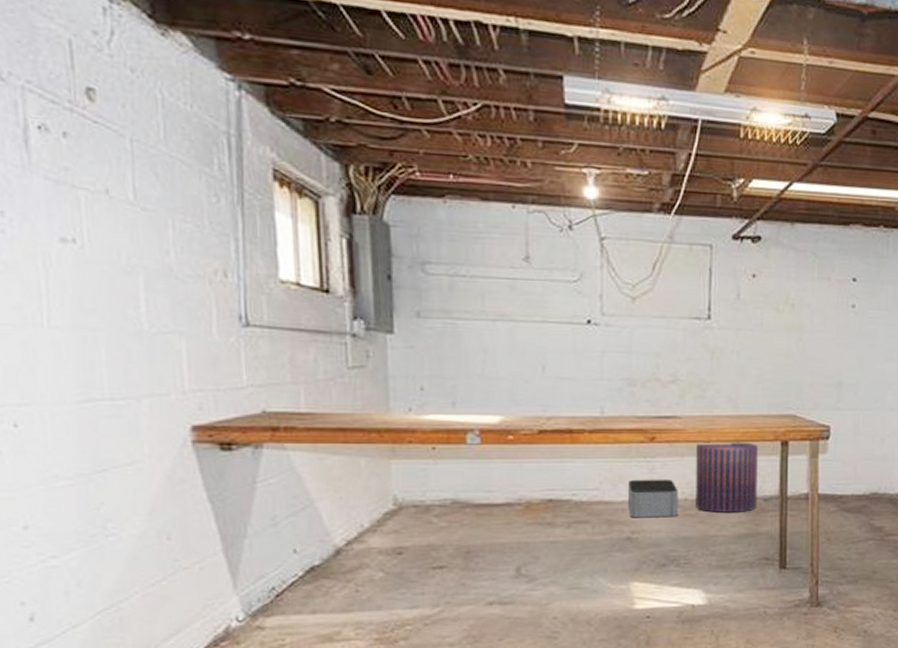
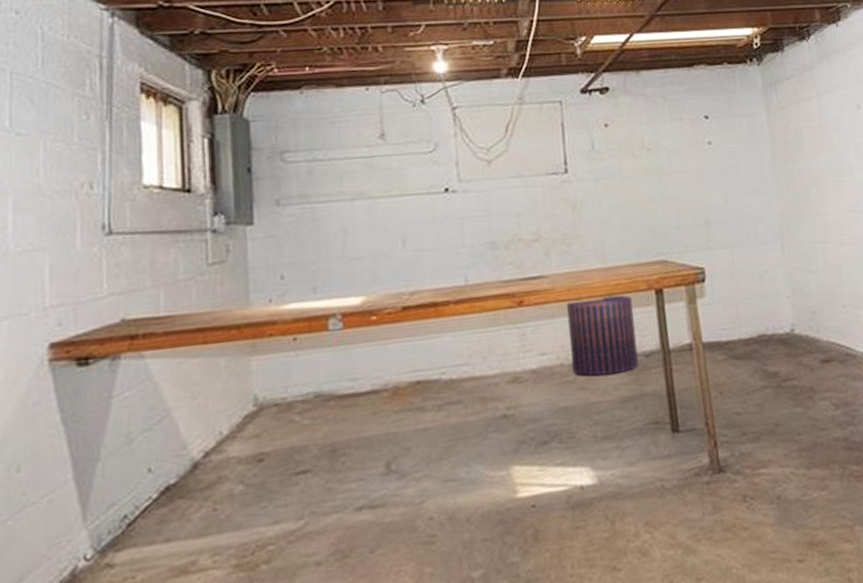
storage bin: present [628,479,678,518] -> none [499,344,555,392]

